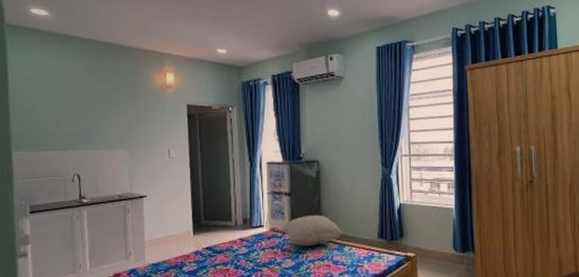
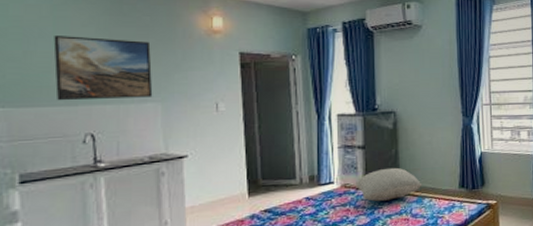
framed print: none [52,92,121,147] -> present [53,36,153,101]

